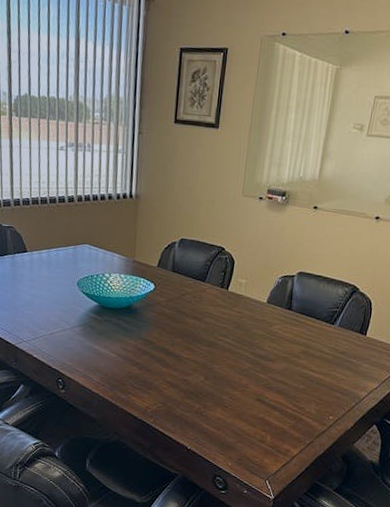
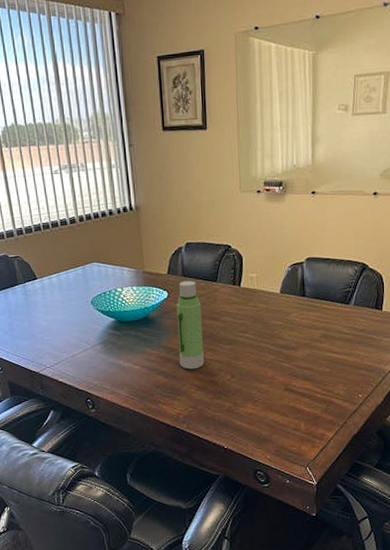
water bottle: none [155,276,186,366] -> present [176,280,204,370]

